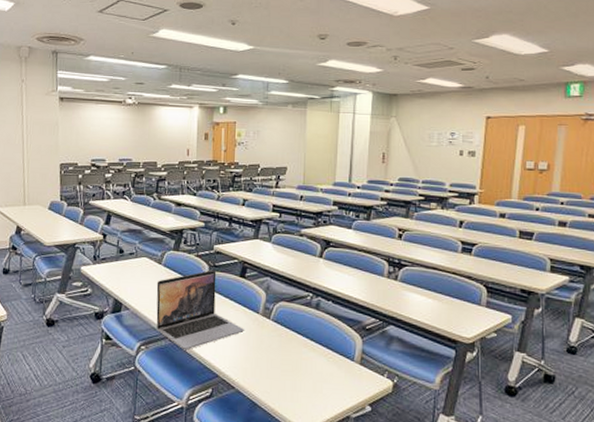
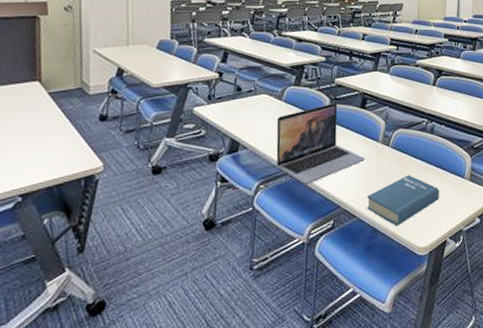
book: none [246,351,325,403] -> present [367,175,439,226]

